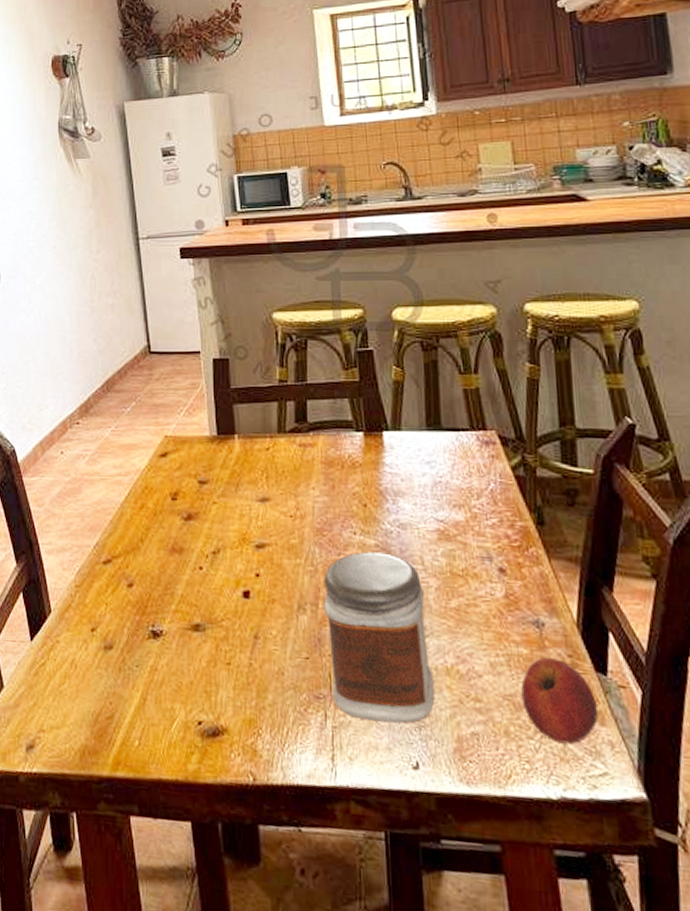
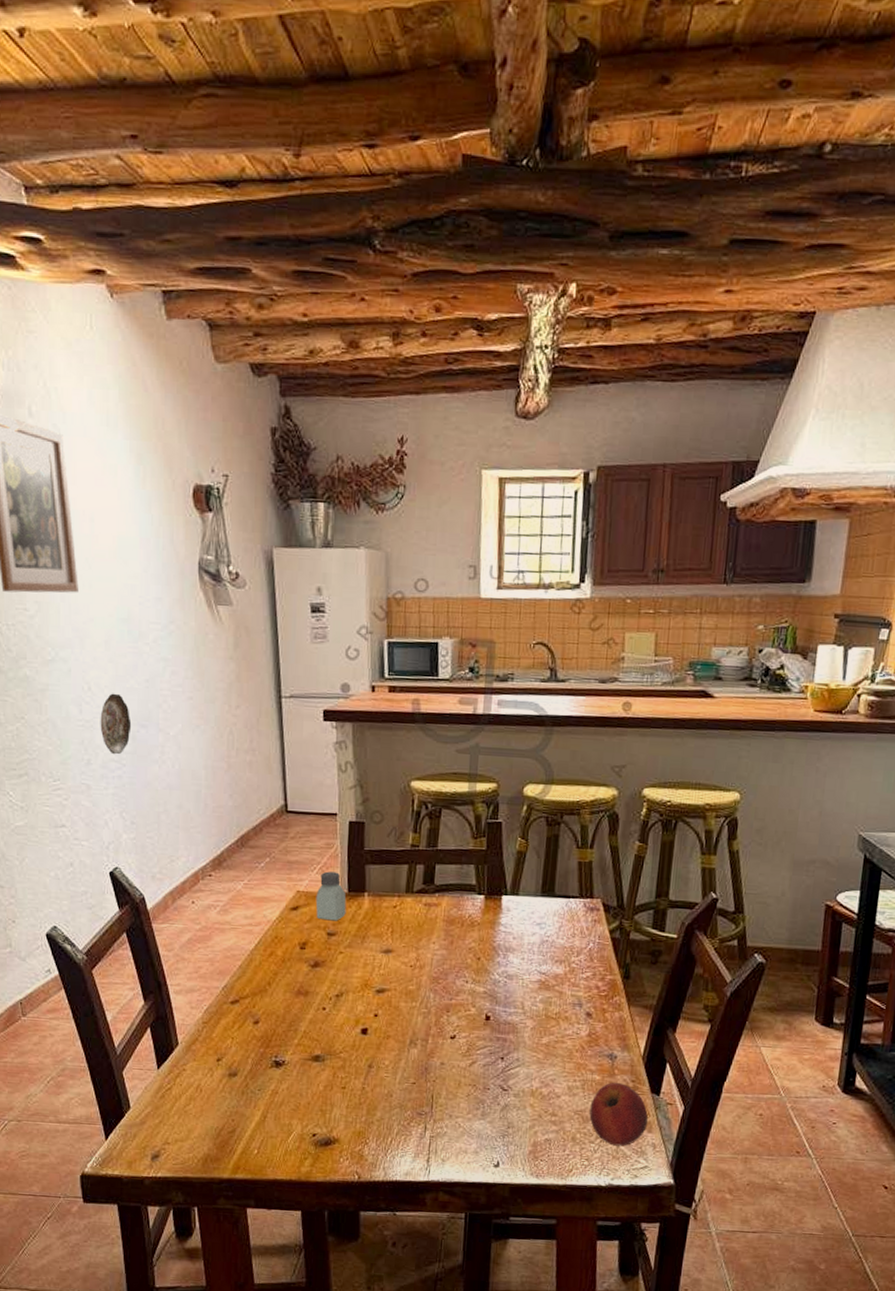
saltshaker: none [184,413,217,468] -> present [315,871,346,921]
jar: present [324,552,435,724] -> none [433,997,521,1133]

